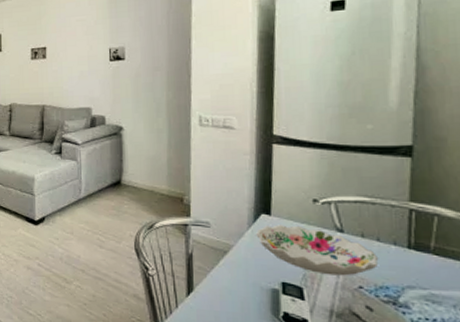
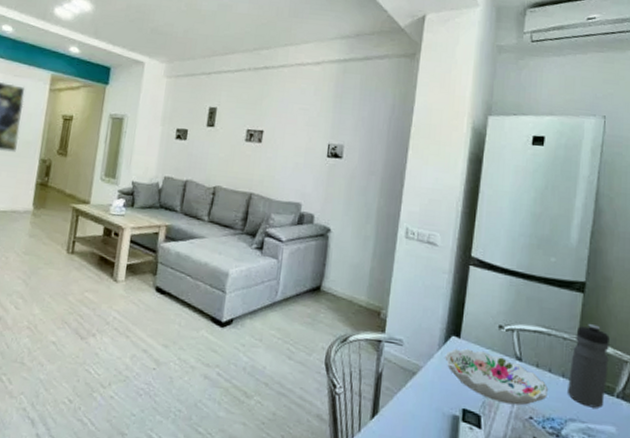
water bottle: none [402,189,451,274] -> present [568,324,610,408]

